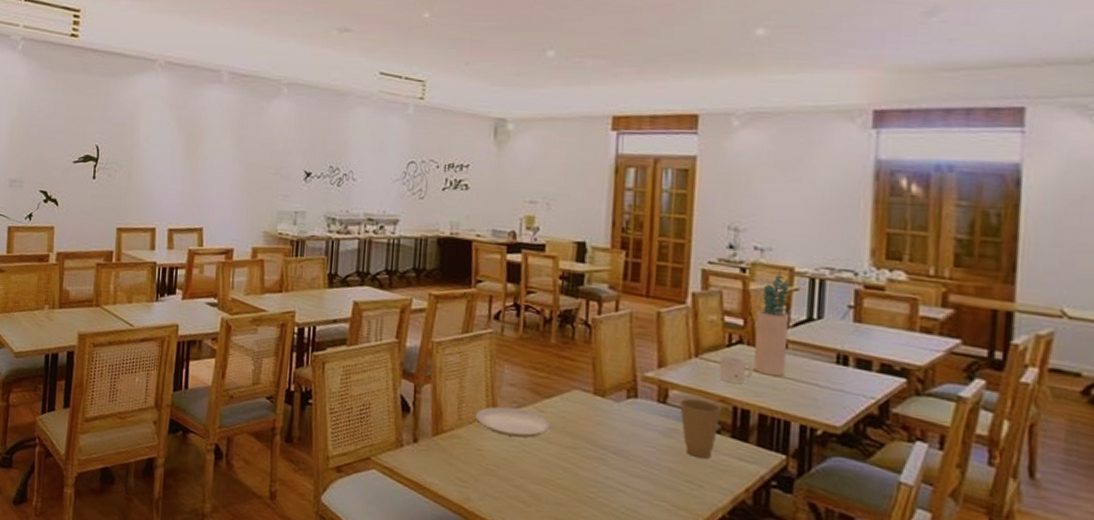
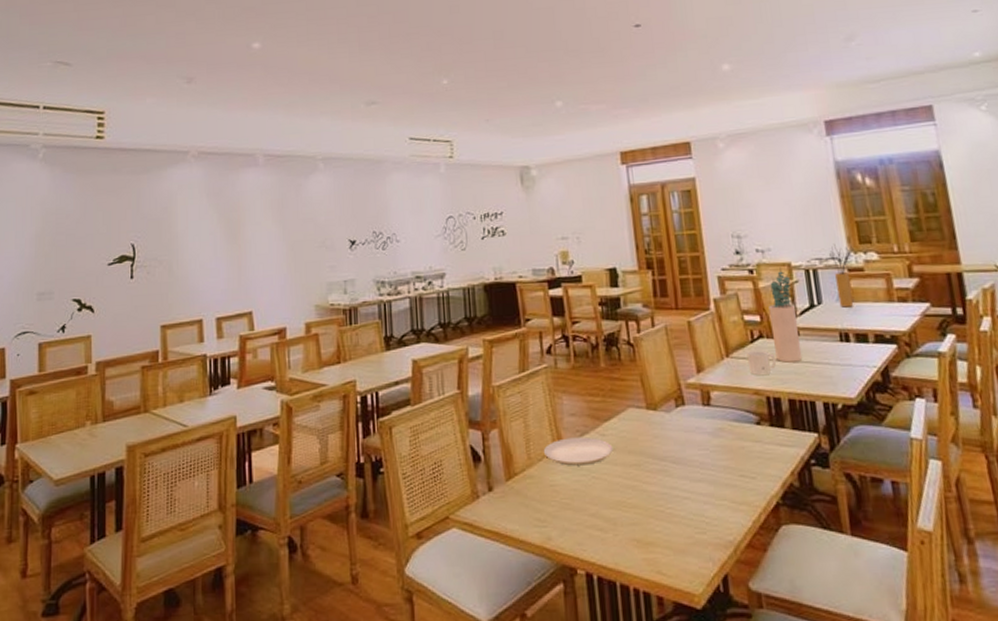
cup: present [680,398,721,459] -> none [721,396,758,451]
vase: none [844,254,877,329] -> present [829,243,854,308]

